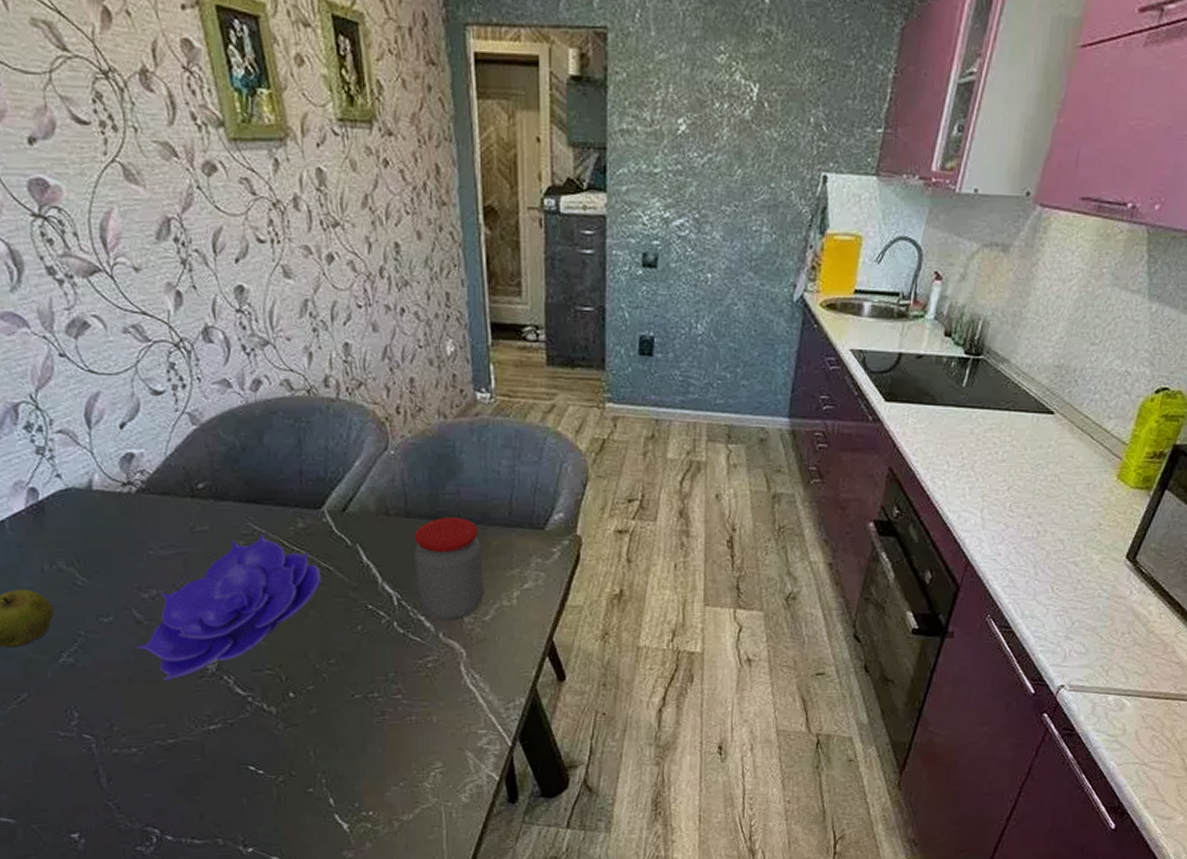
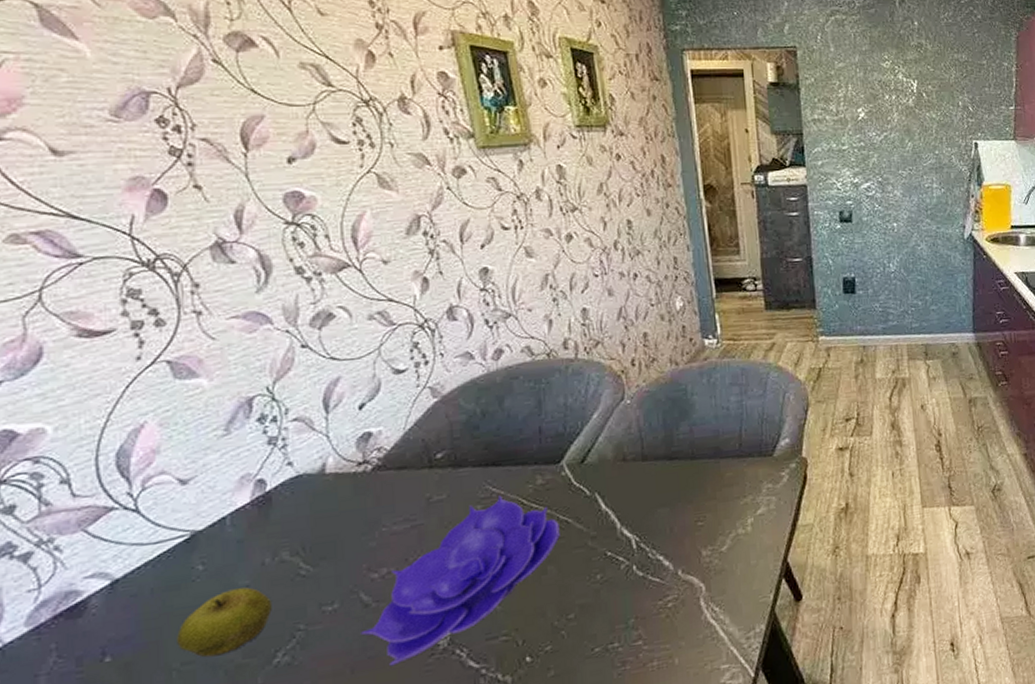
jar: present [414,518,484,621] -> none [651,454,720,558]

